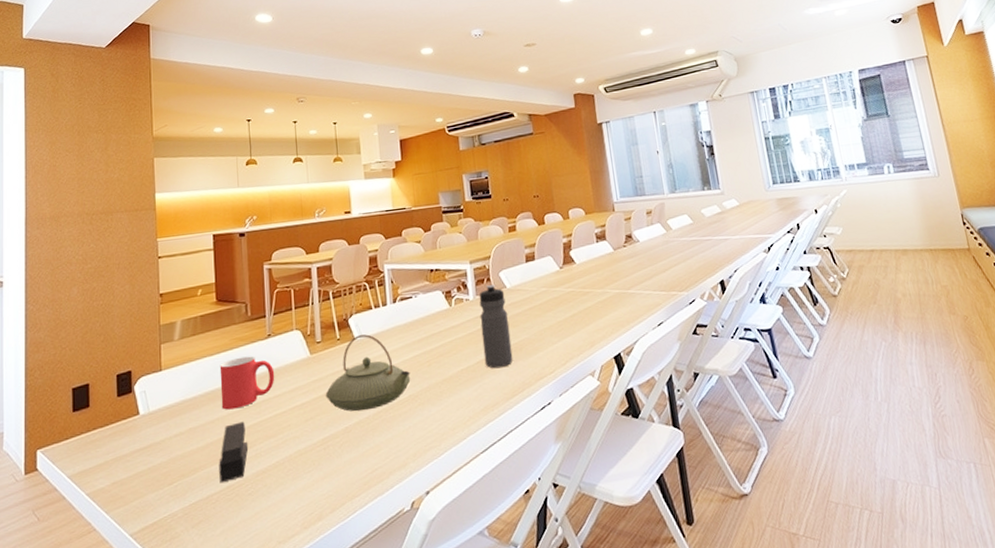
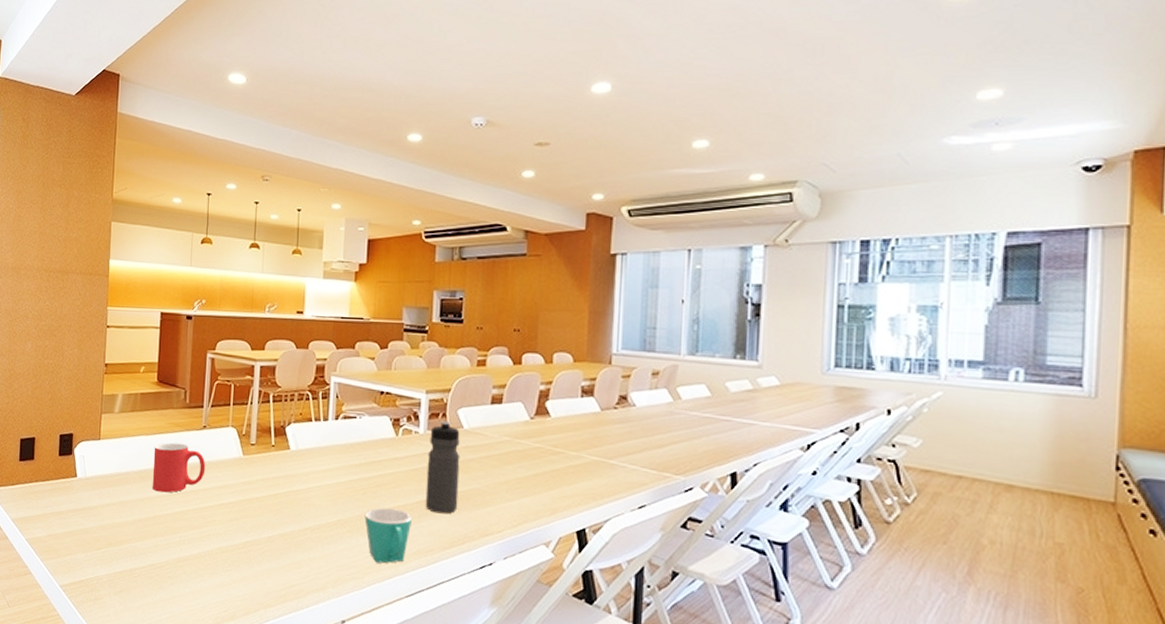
stapler: present [219,421,249,484] -> none [143,506,173,561]
teapot: present [325,334,411,412] -> none [252,446,343,525]
mug: none [432,372,476,428] -> present [364,507,412,564]

